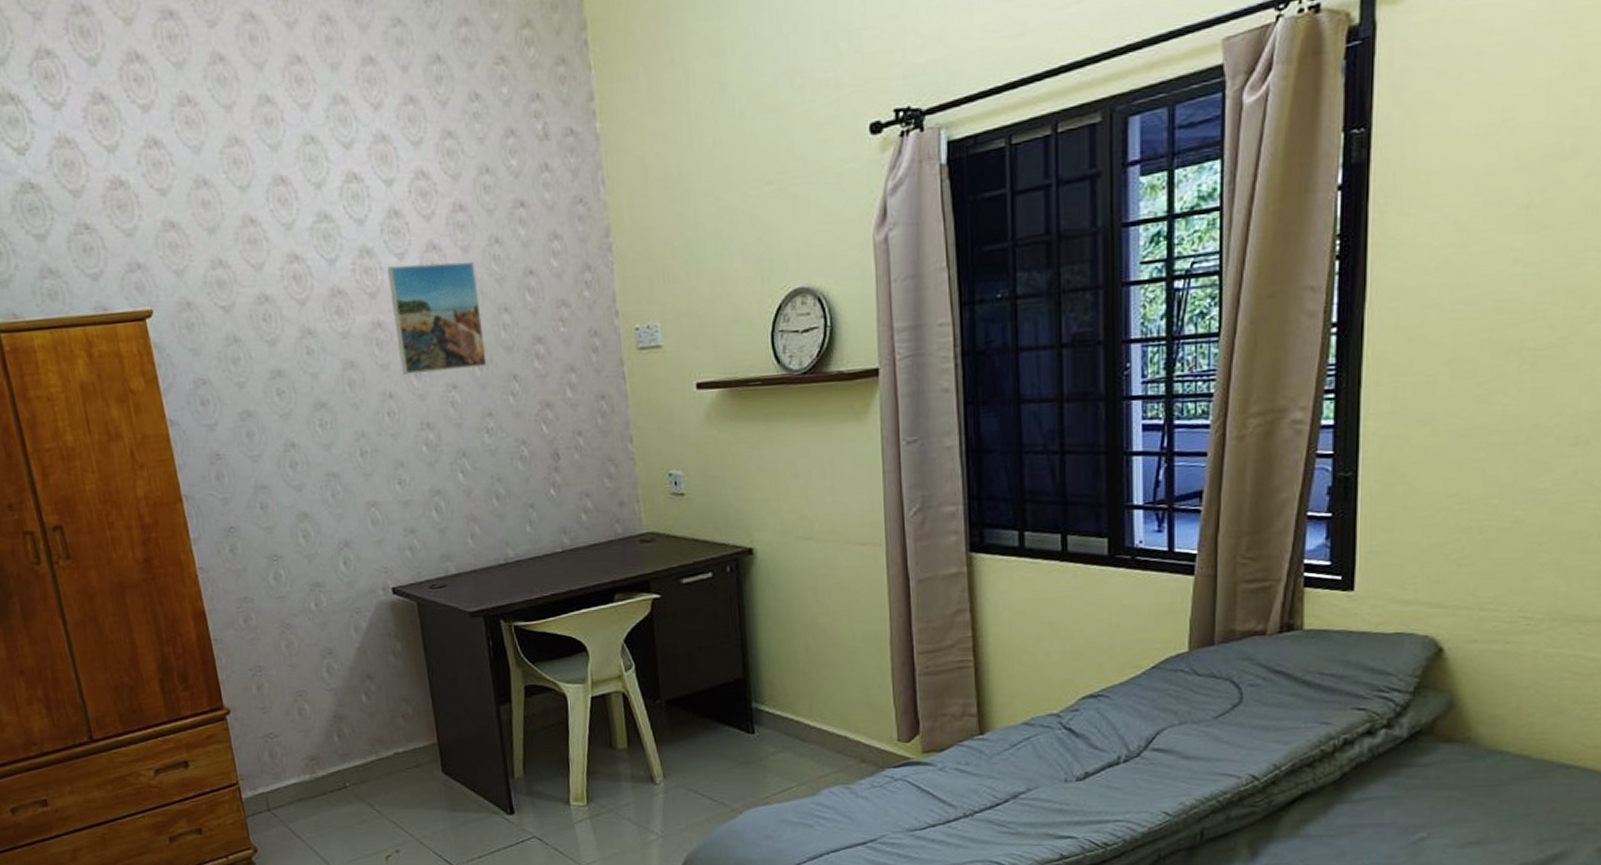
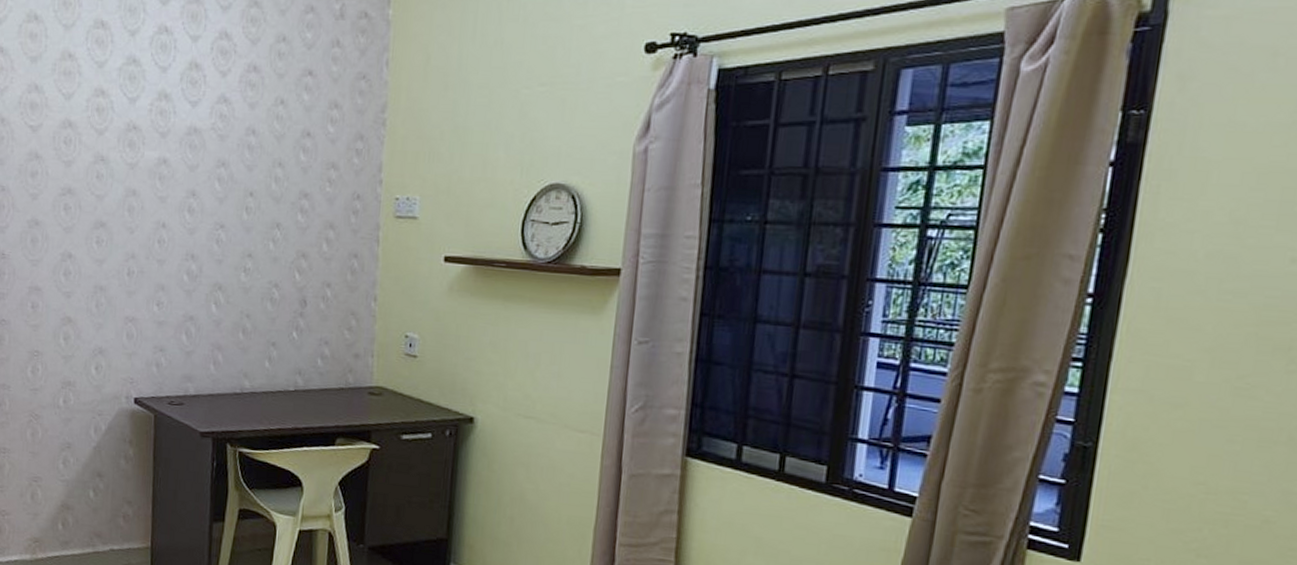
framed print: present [387,261,487,375] -> none [177,111,259,213]

